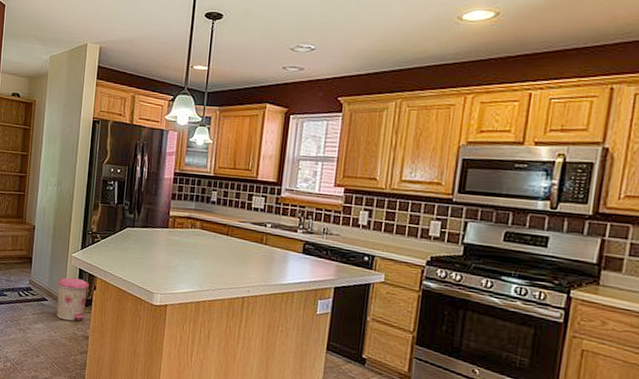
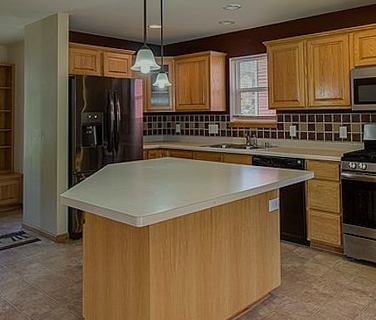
trash can: present [56,277,89,322] -> none [49,215,78,256]

